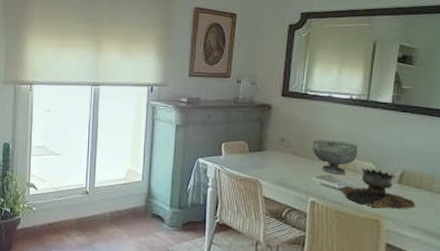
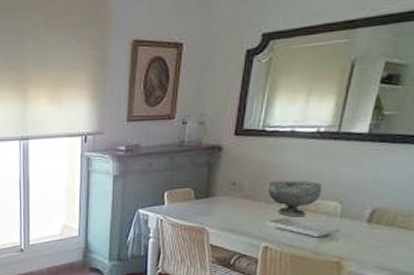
brazier: present [337,167,415,209] -> none [295,207,385,250]

